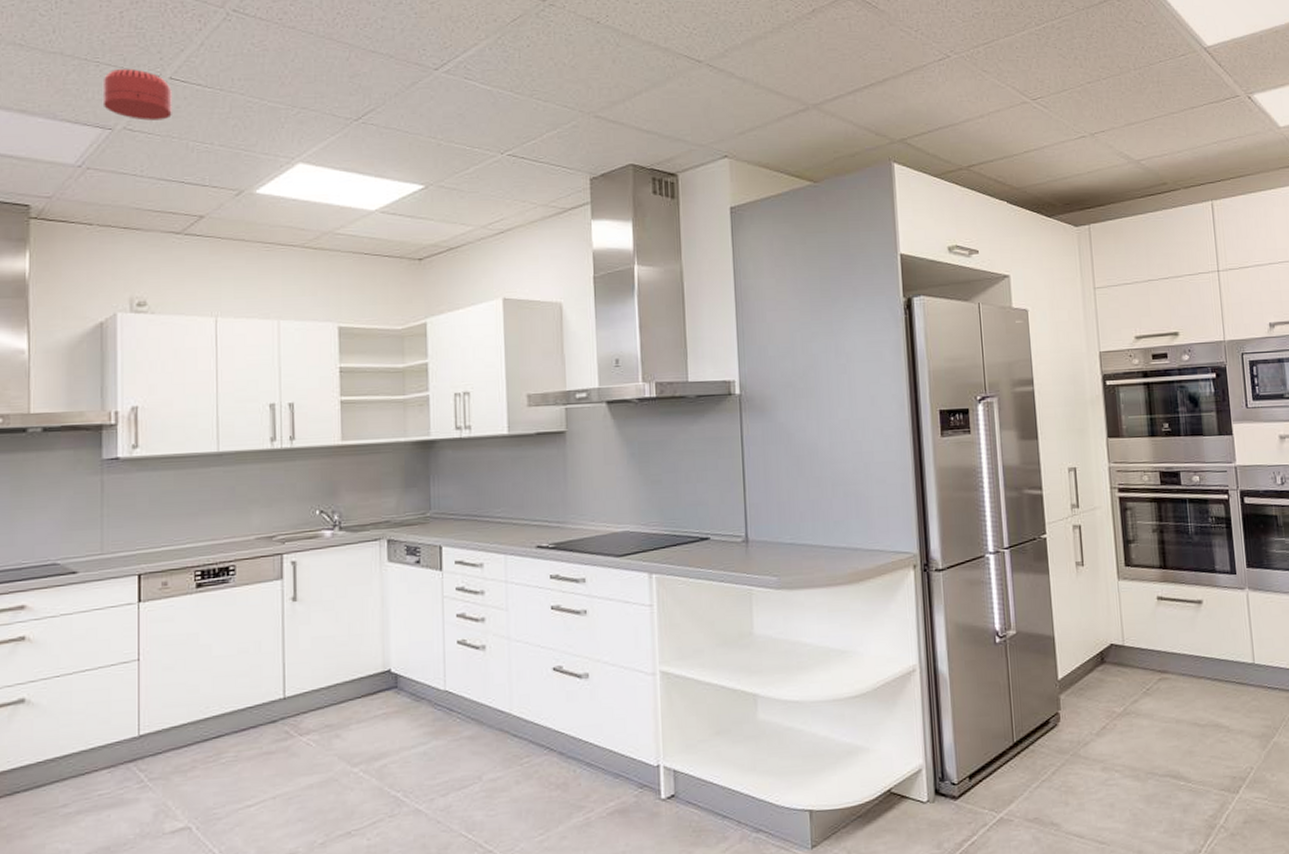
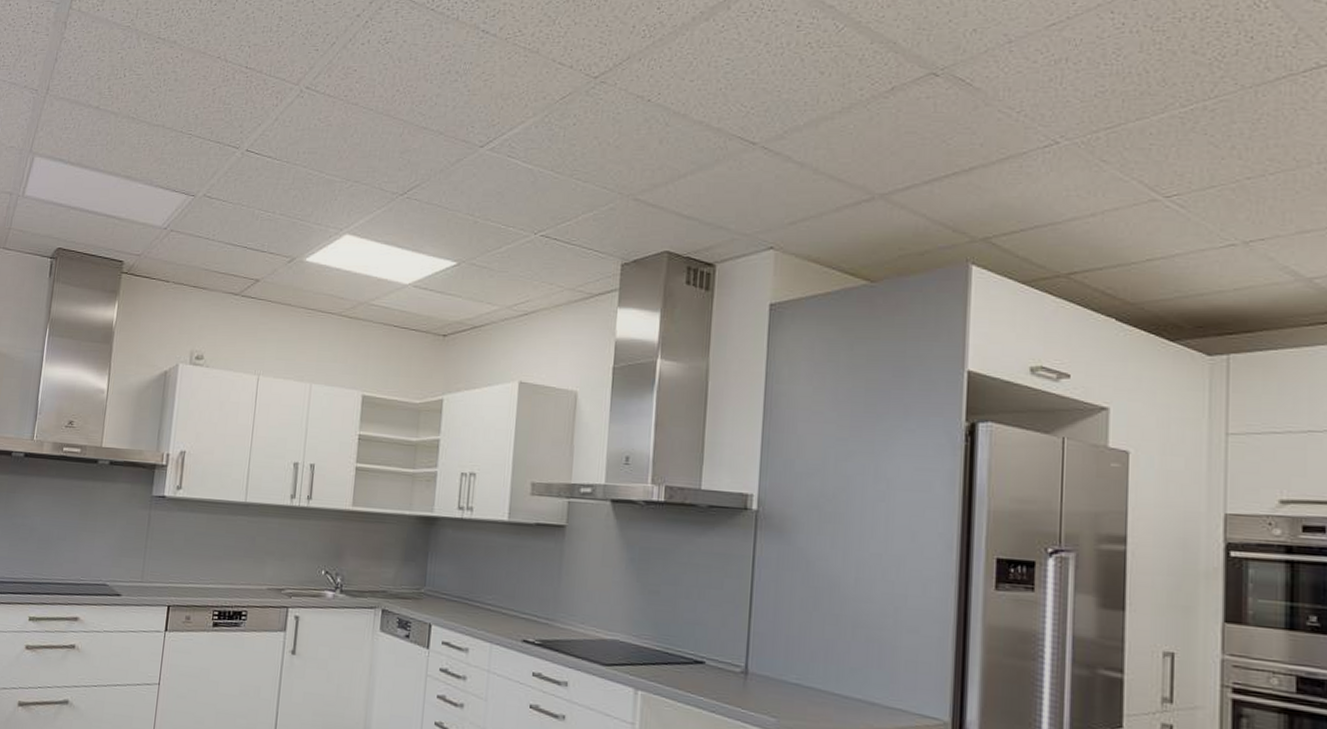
smoke detector: present [102,69,172,121] -> none [190,141,247,189]

